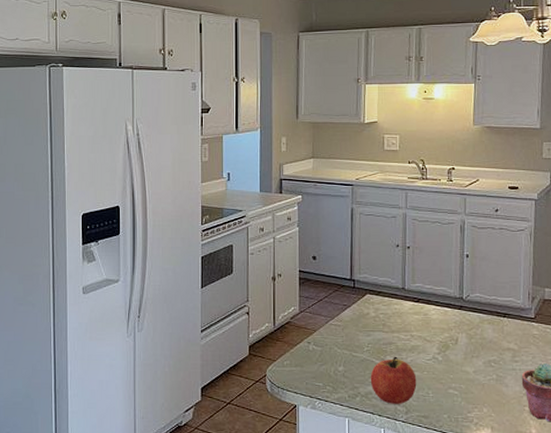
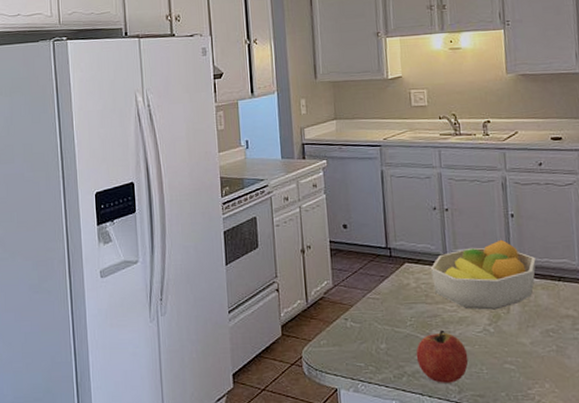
fruit bowl: none [389,277,485,340] -> present [430,239,536,310]

